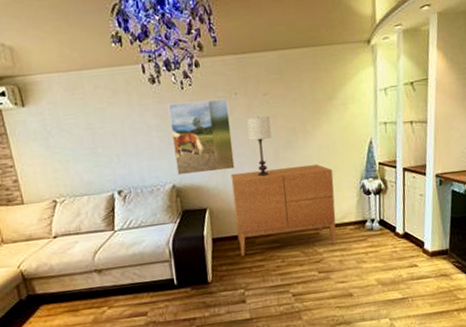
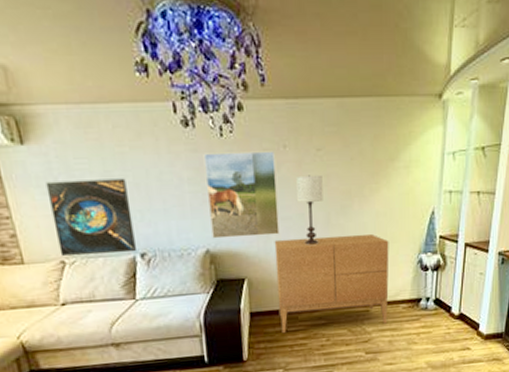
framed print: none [41,129,115,197] -> present [45,178,138,257]

